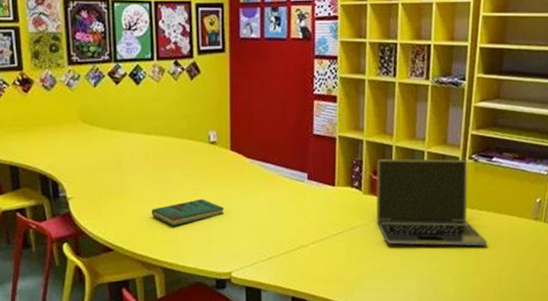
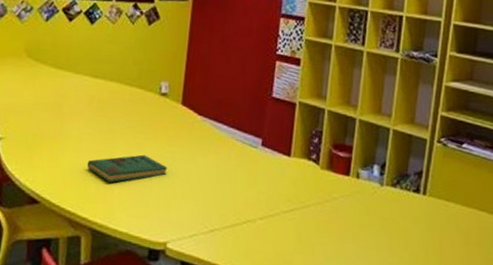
laptop: present [376,159,488,246] -> none [333,132,454,243]

